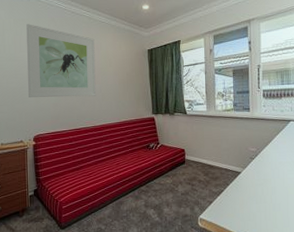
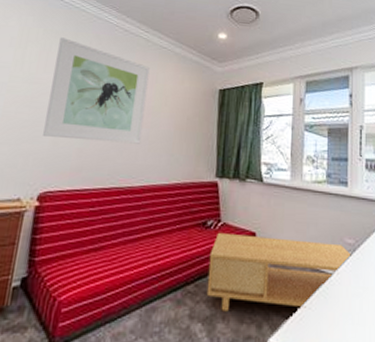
coffee table: none [154,151,255,201] -> present [206,232,353,312]

